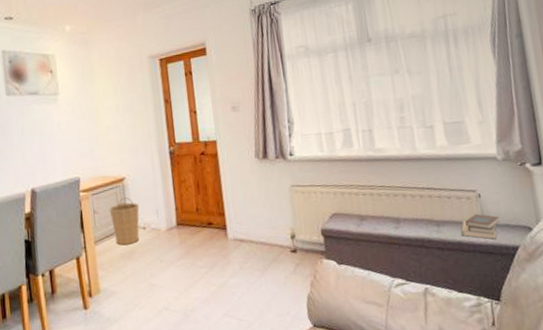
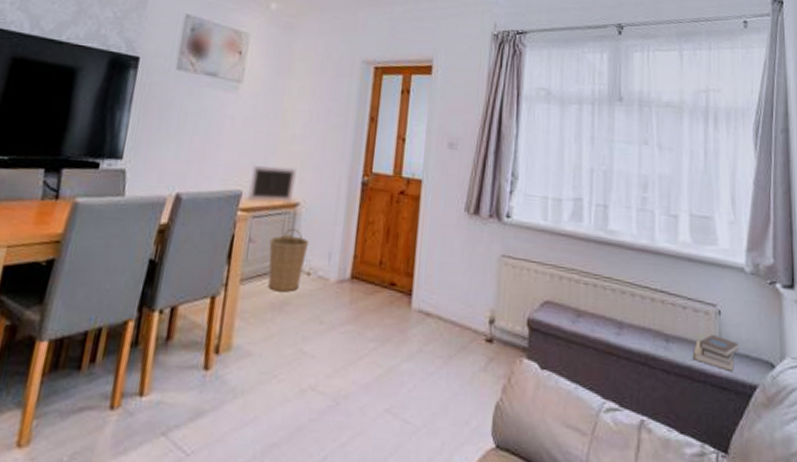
picture frame: none [83,152,119,183] -> present [248,165,297,203]

